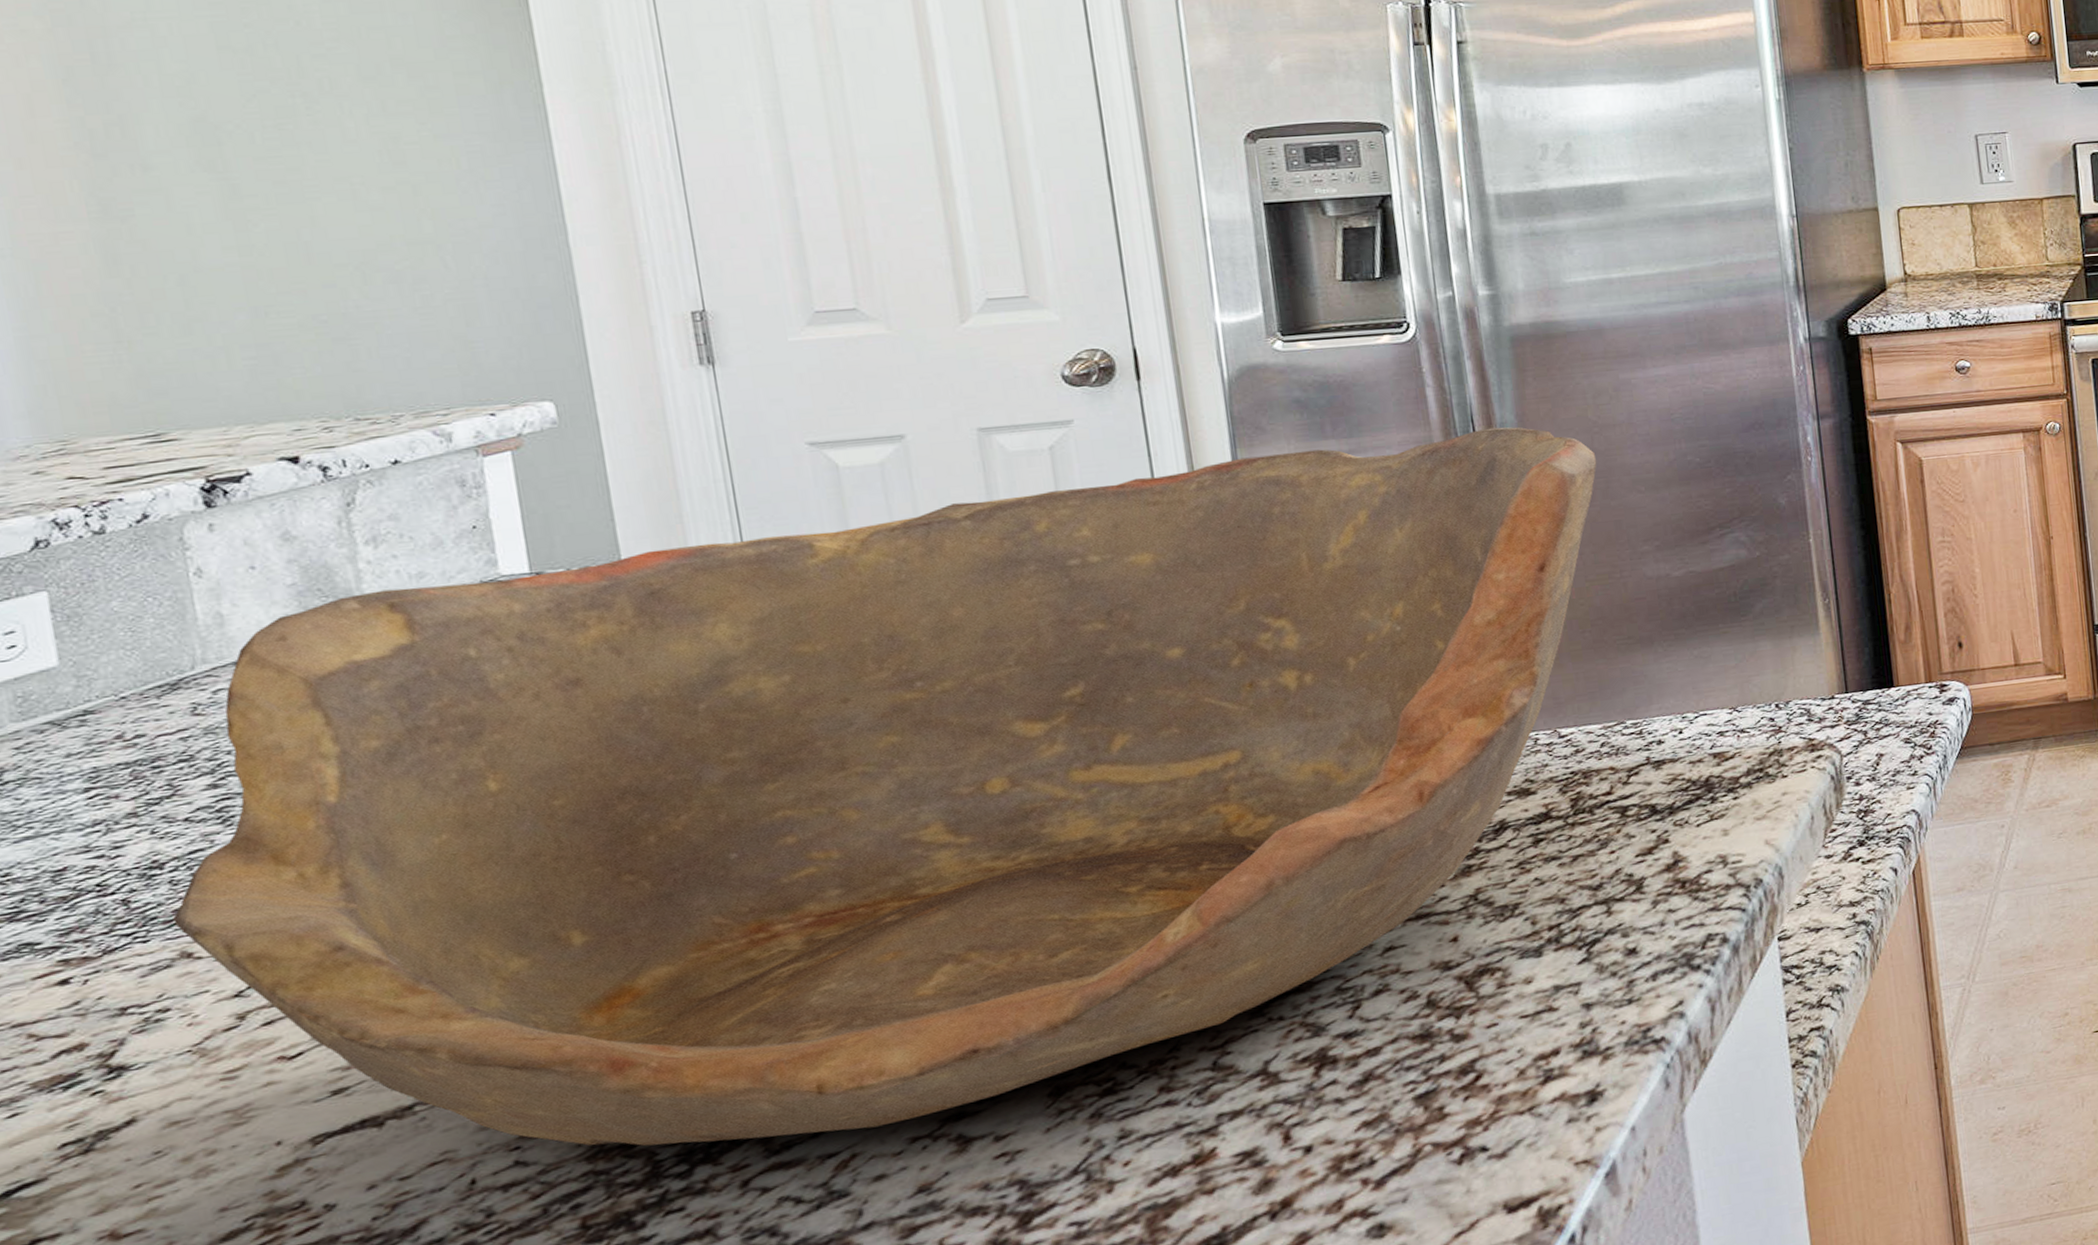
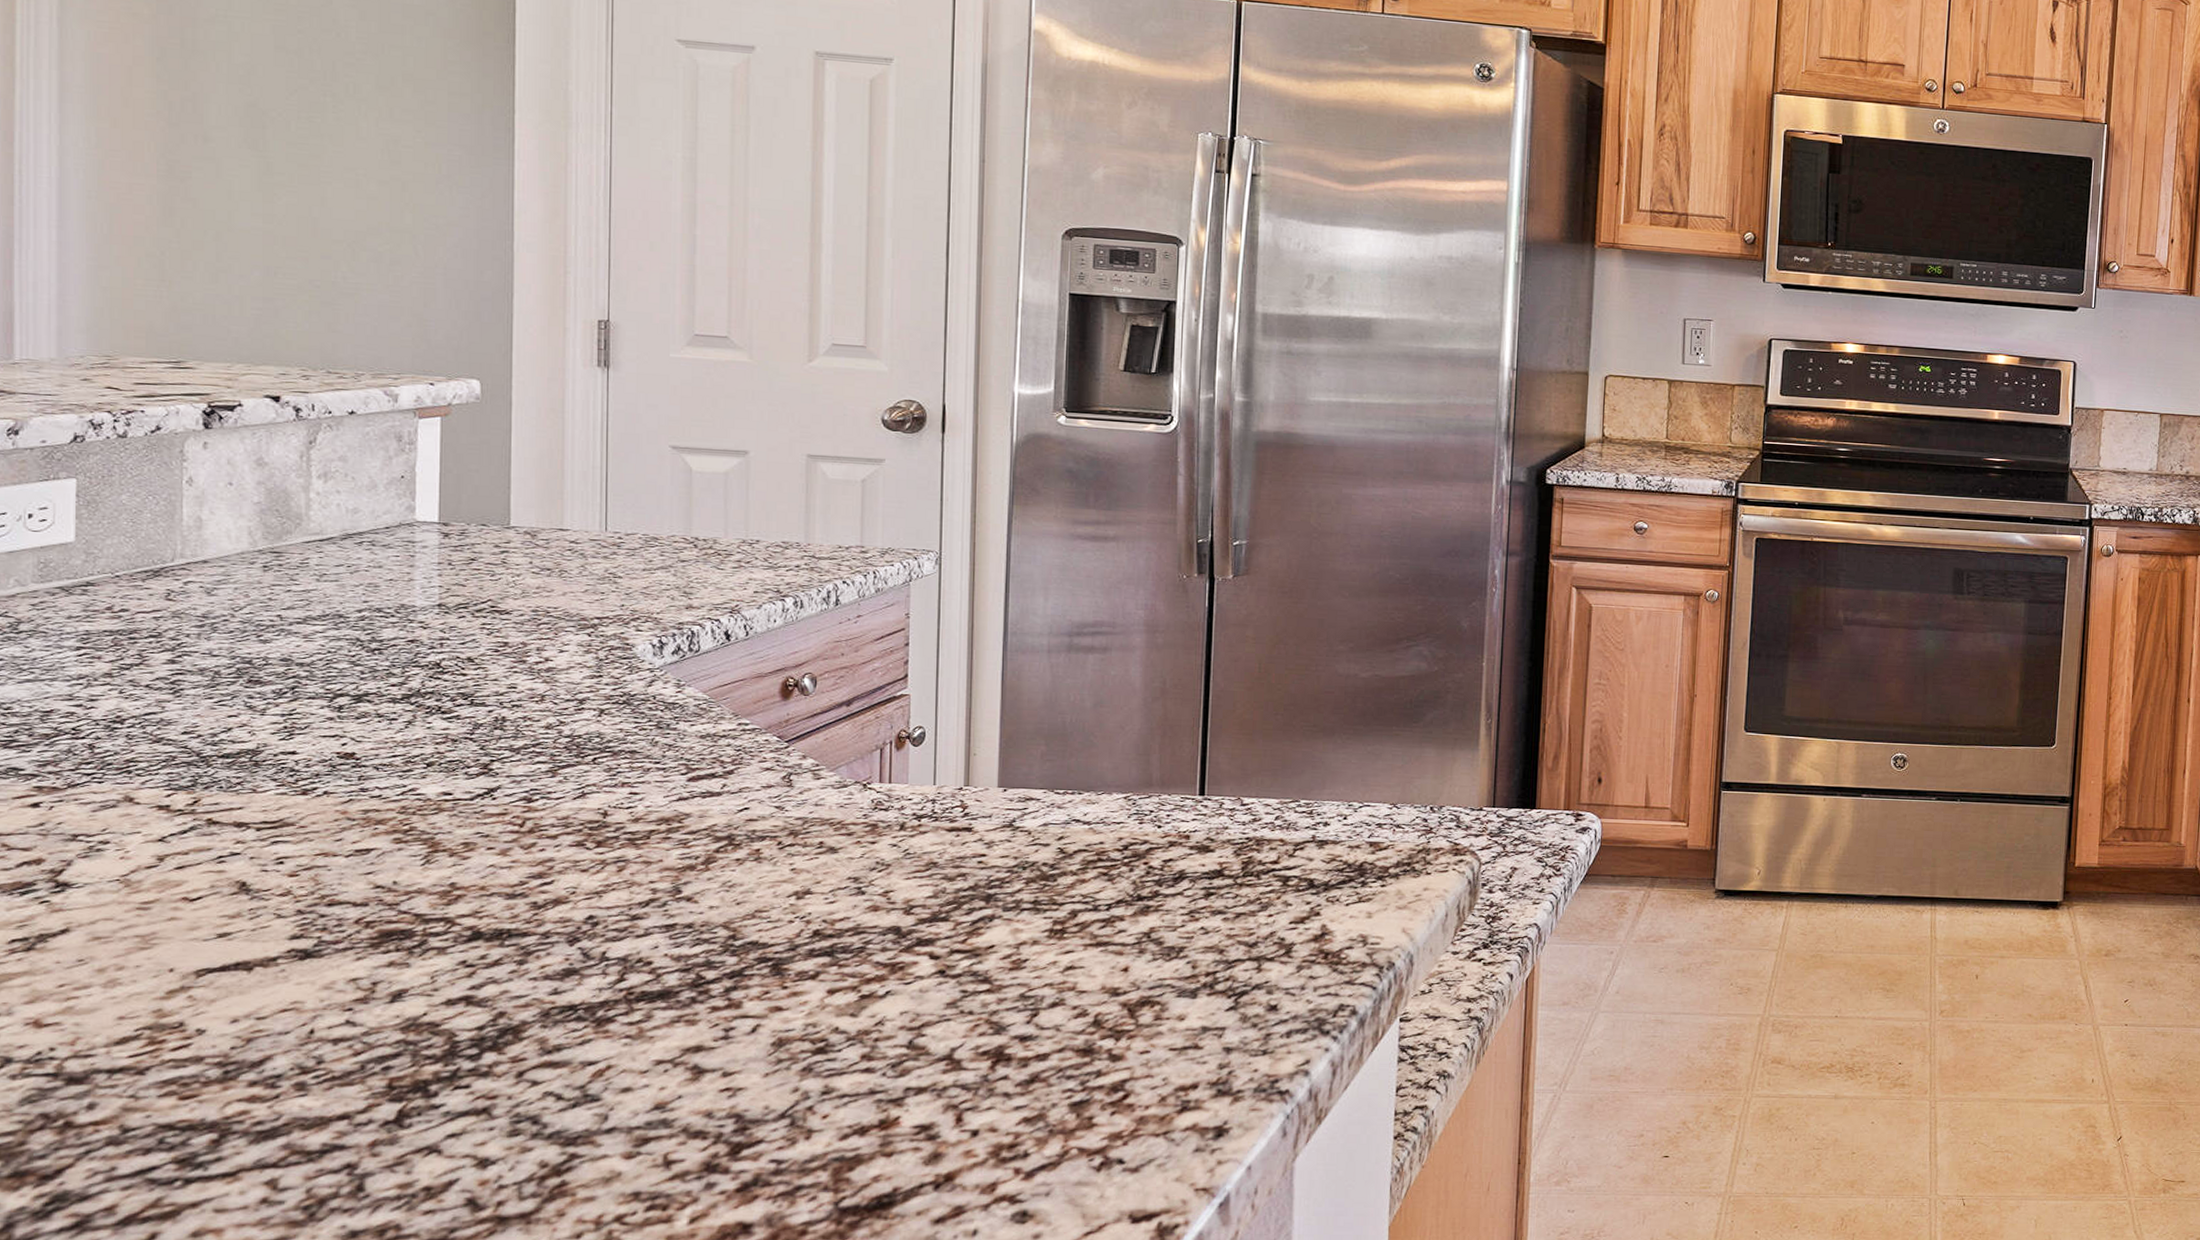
bowl: present [173,426,1597,1146] -> none [124,514,1312,1046]

